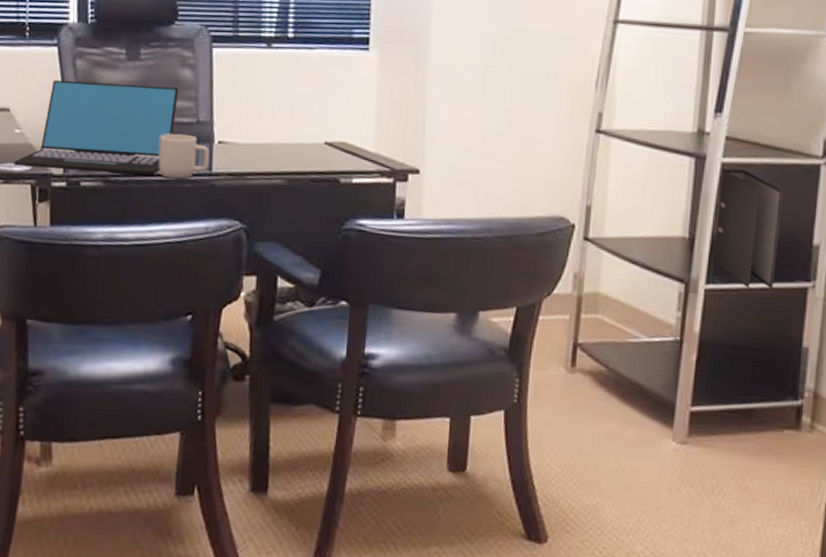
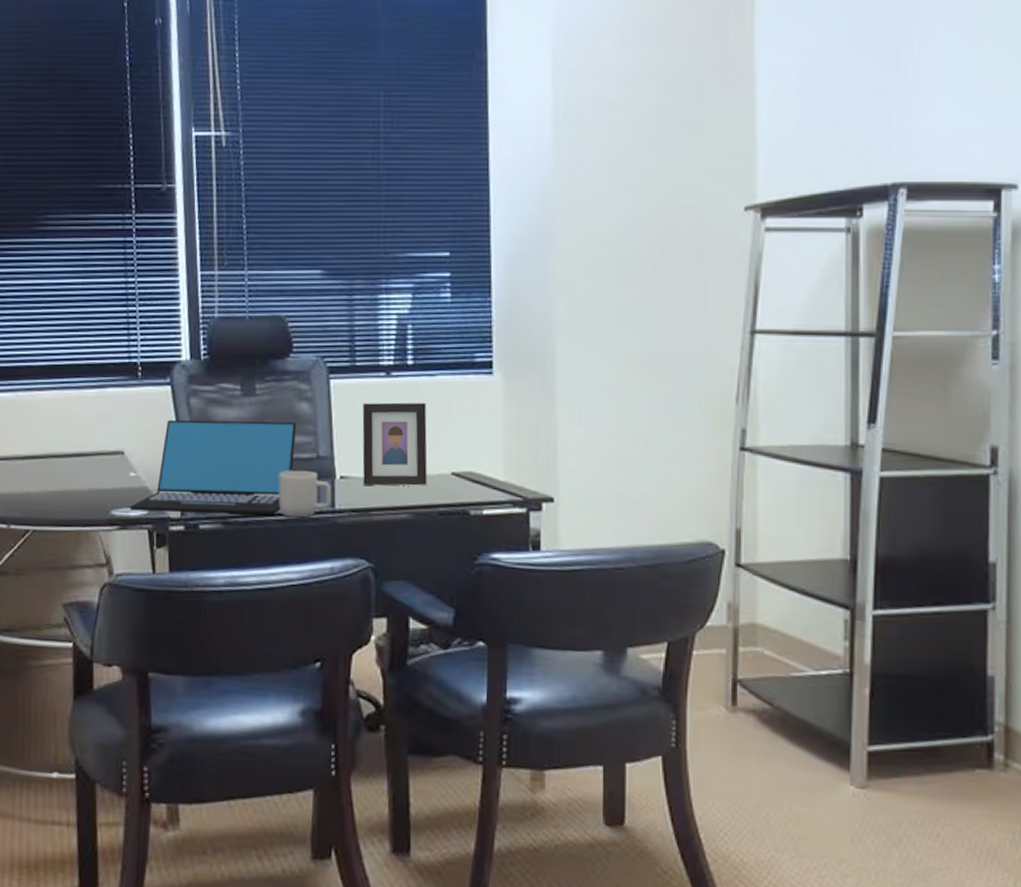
picture frame: none [240,72,304,154] -> present [362,402,428,486]
binder: present [714,168,784,289] -> none [879,483,951,613]

